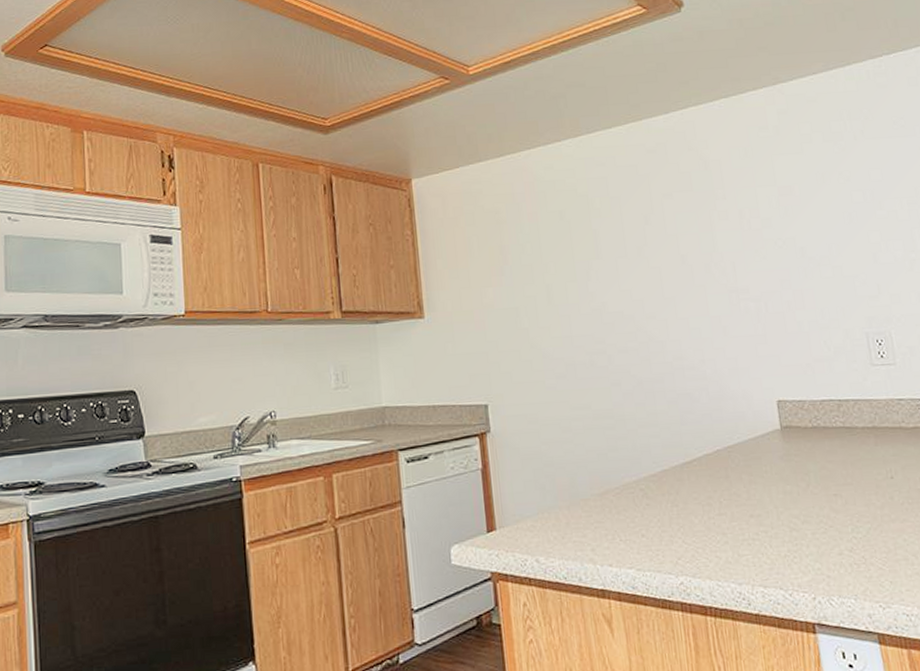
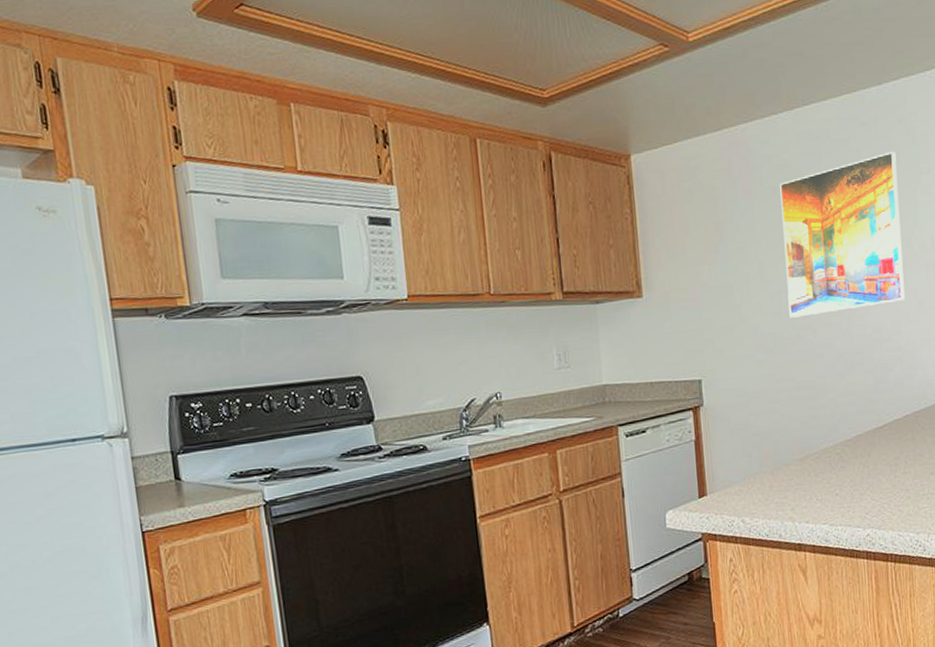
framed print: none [566,177,707,343] -> present [780,151,905,318]

